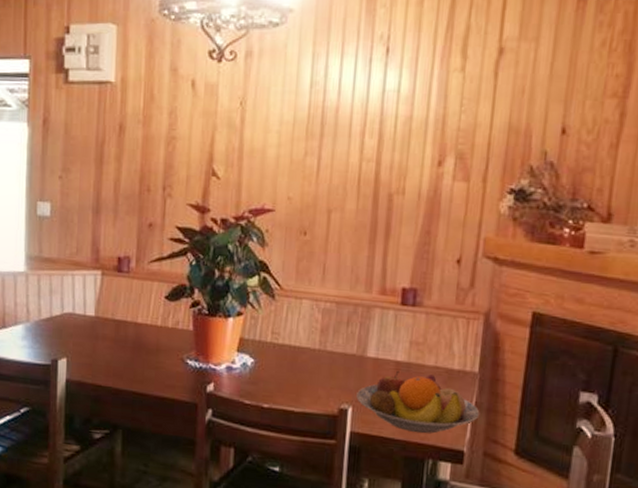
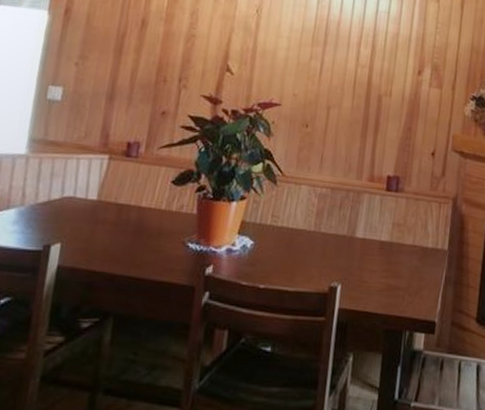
fruit bowl: present [356,370,480,434] -> none [345,249,449,307]

